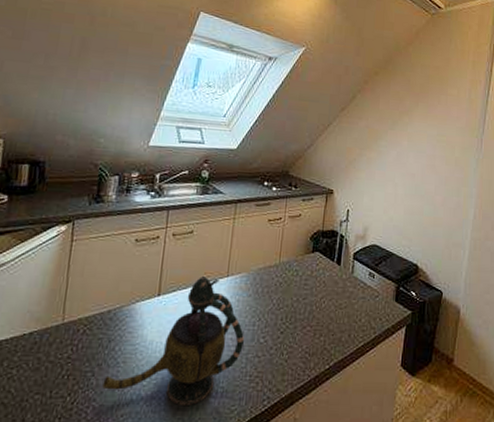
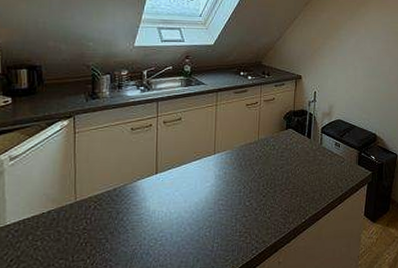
teapot: present [102,277,245,405] -> none [116,156,233,259]

